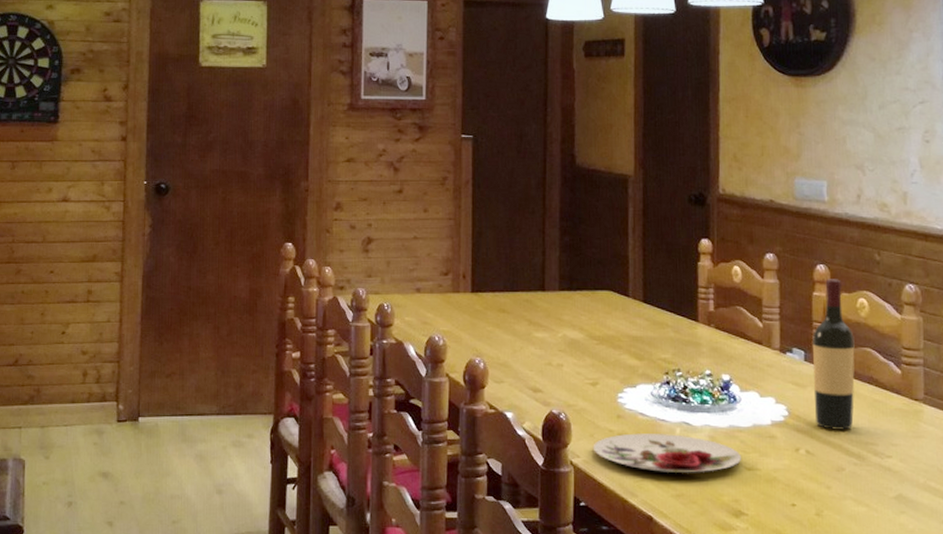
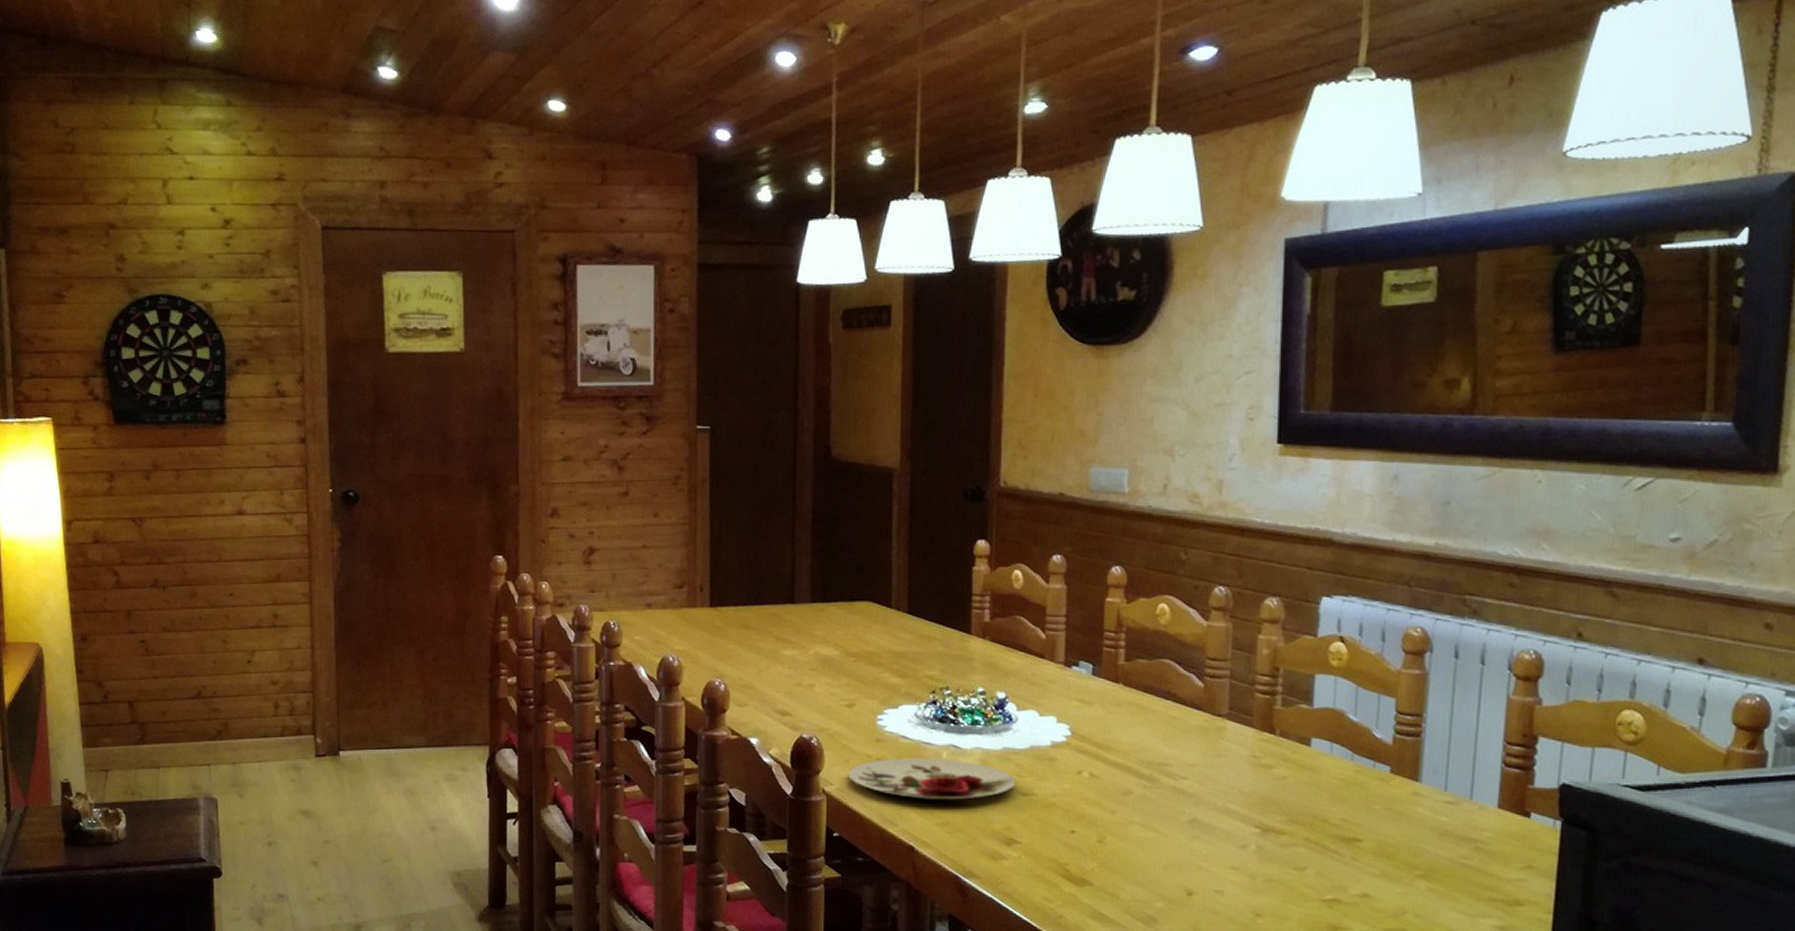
wine bottle: present [813,279,855,430] -> none [1103,582,1151,750]

